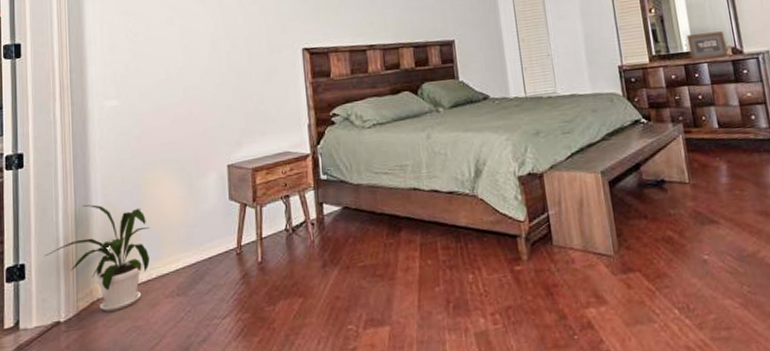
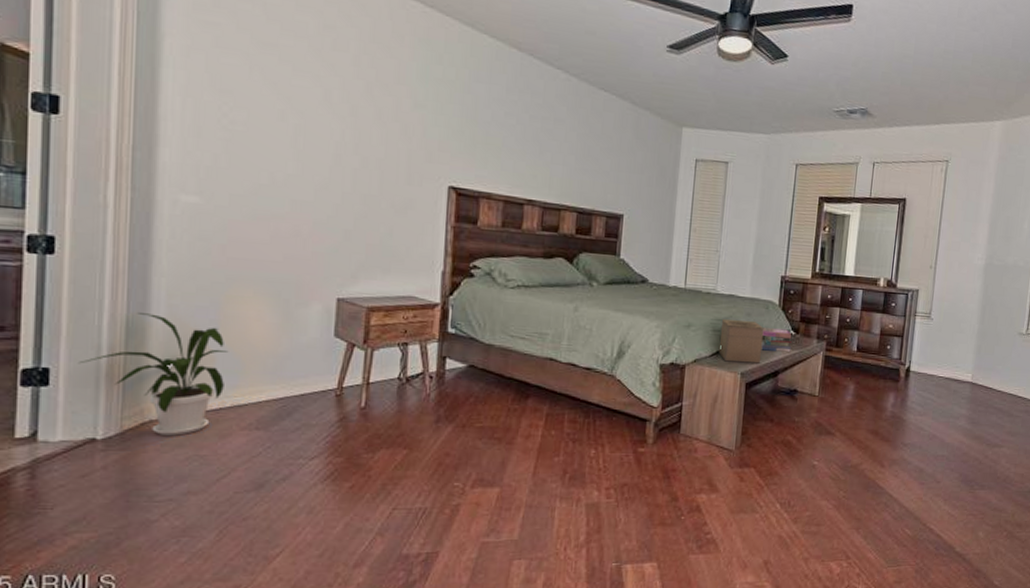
decorative box: none [568,117,618,163] -> present [718,318,764,364]
books: none [612,118,647,145] -> present [761,328,792,352]
picture frame: present [686,31,730,61] -> none [849,260,885,288]

